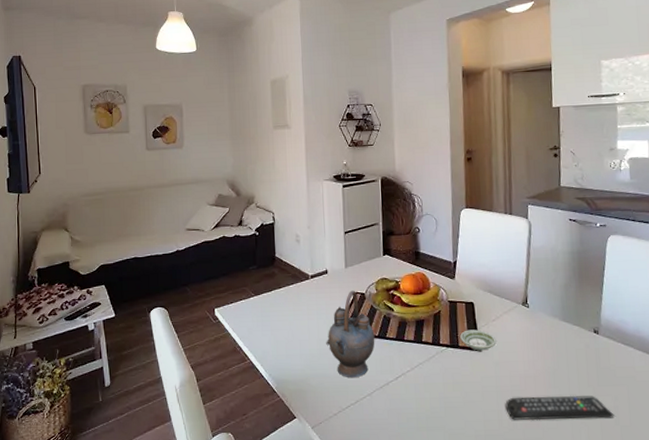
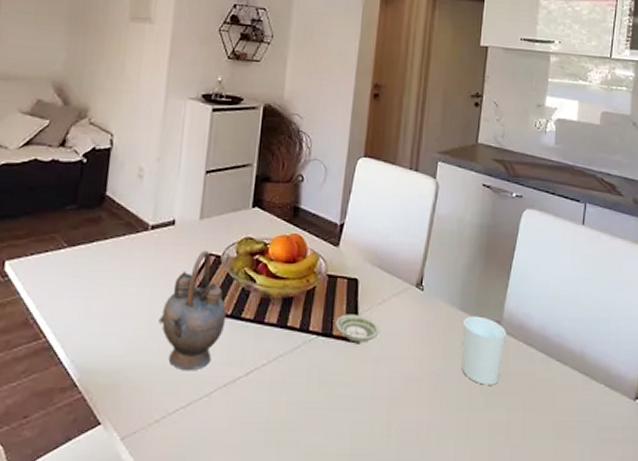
remote control: present [505,395,615,421] -> none [379,405,505,437]
cup: none [566,324,605,379] -> present [461,316,506,385]

